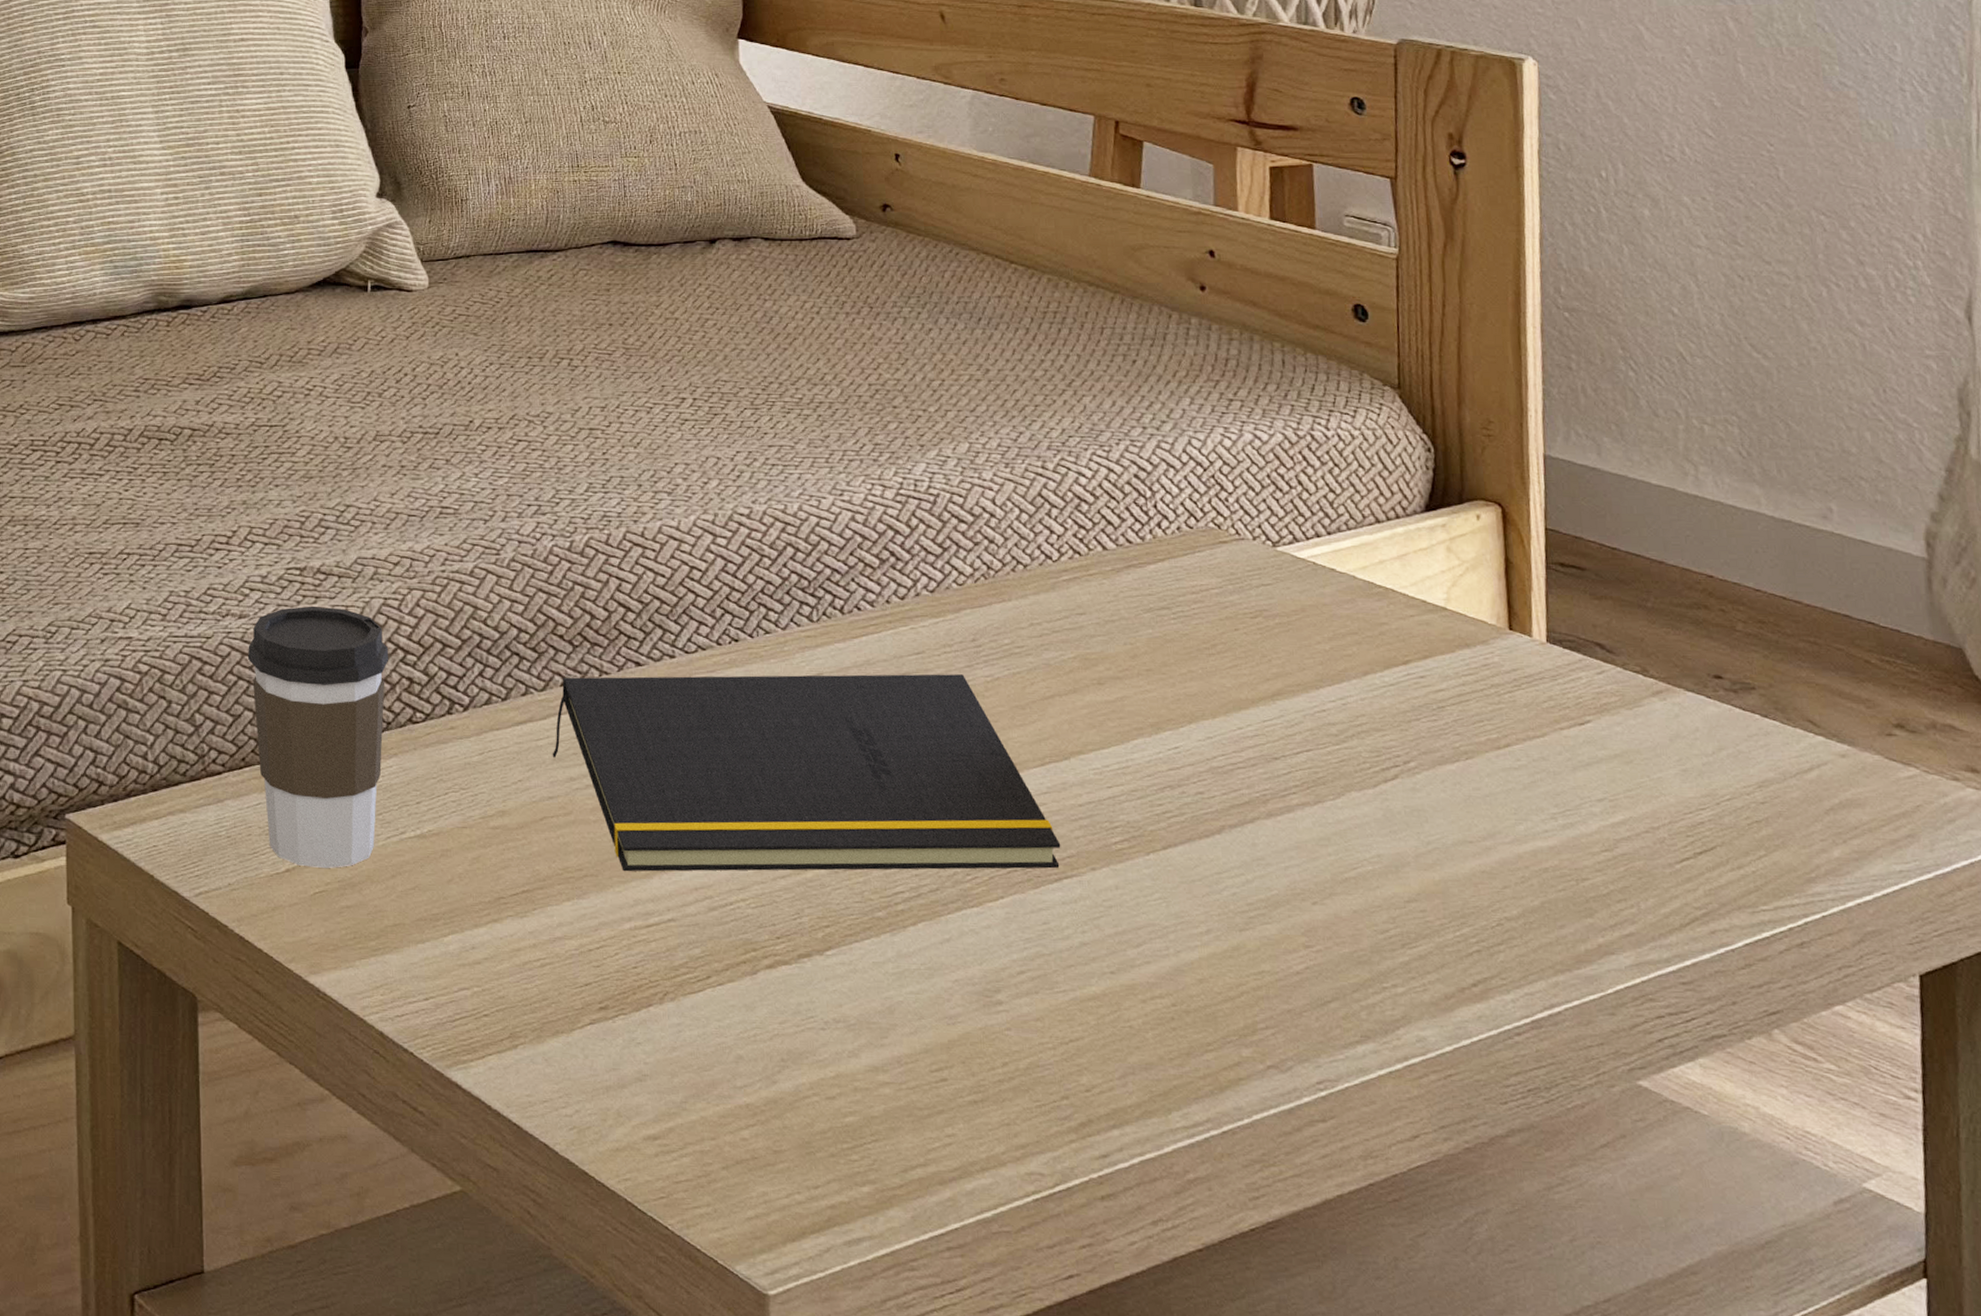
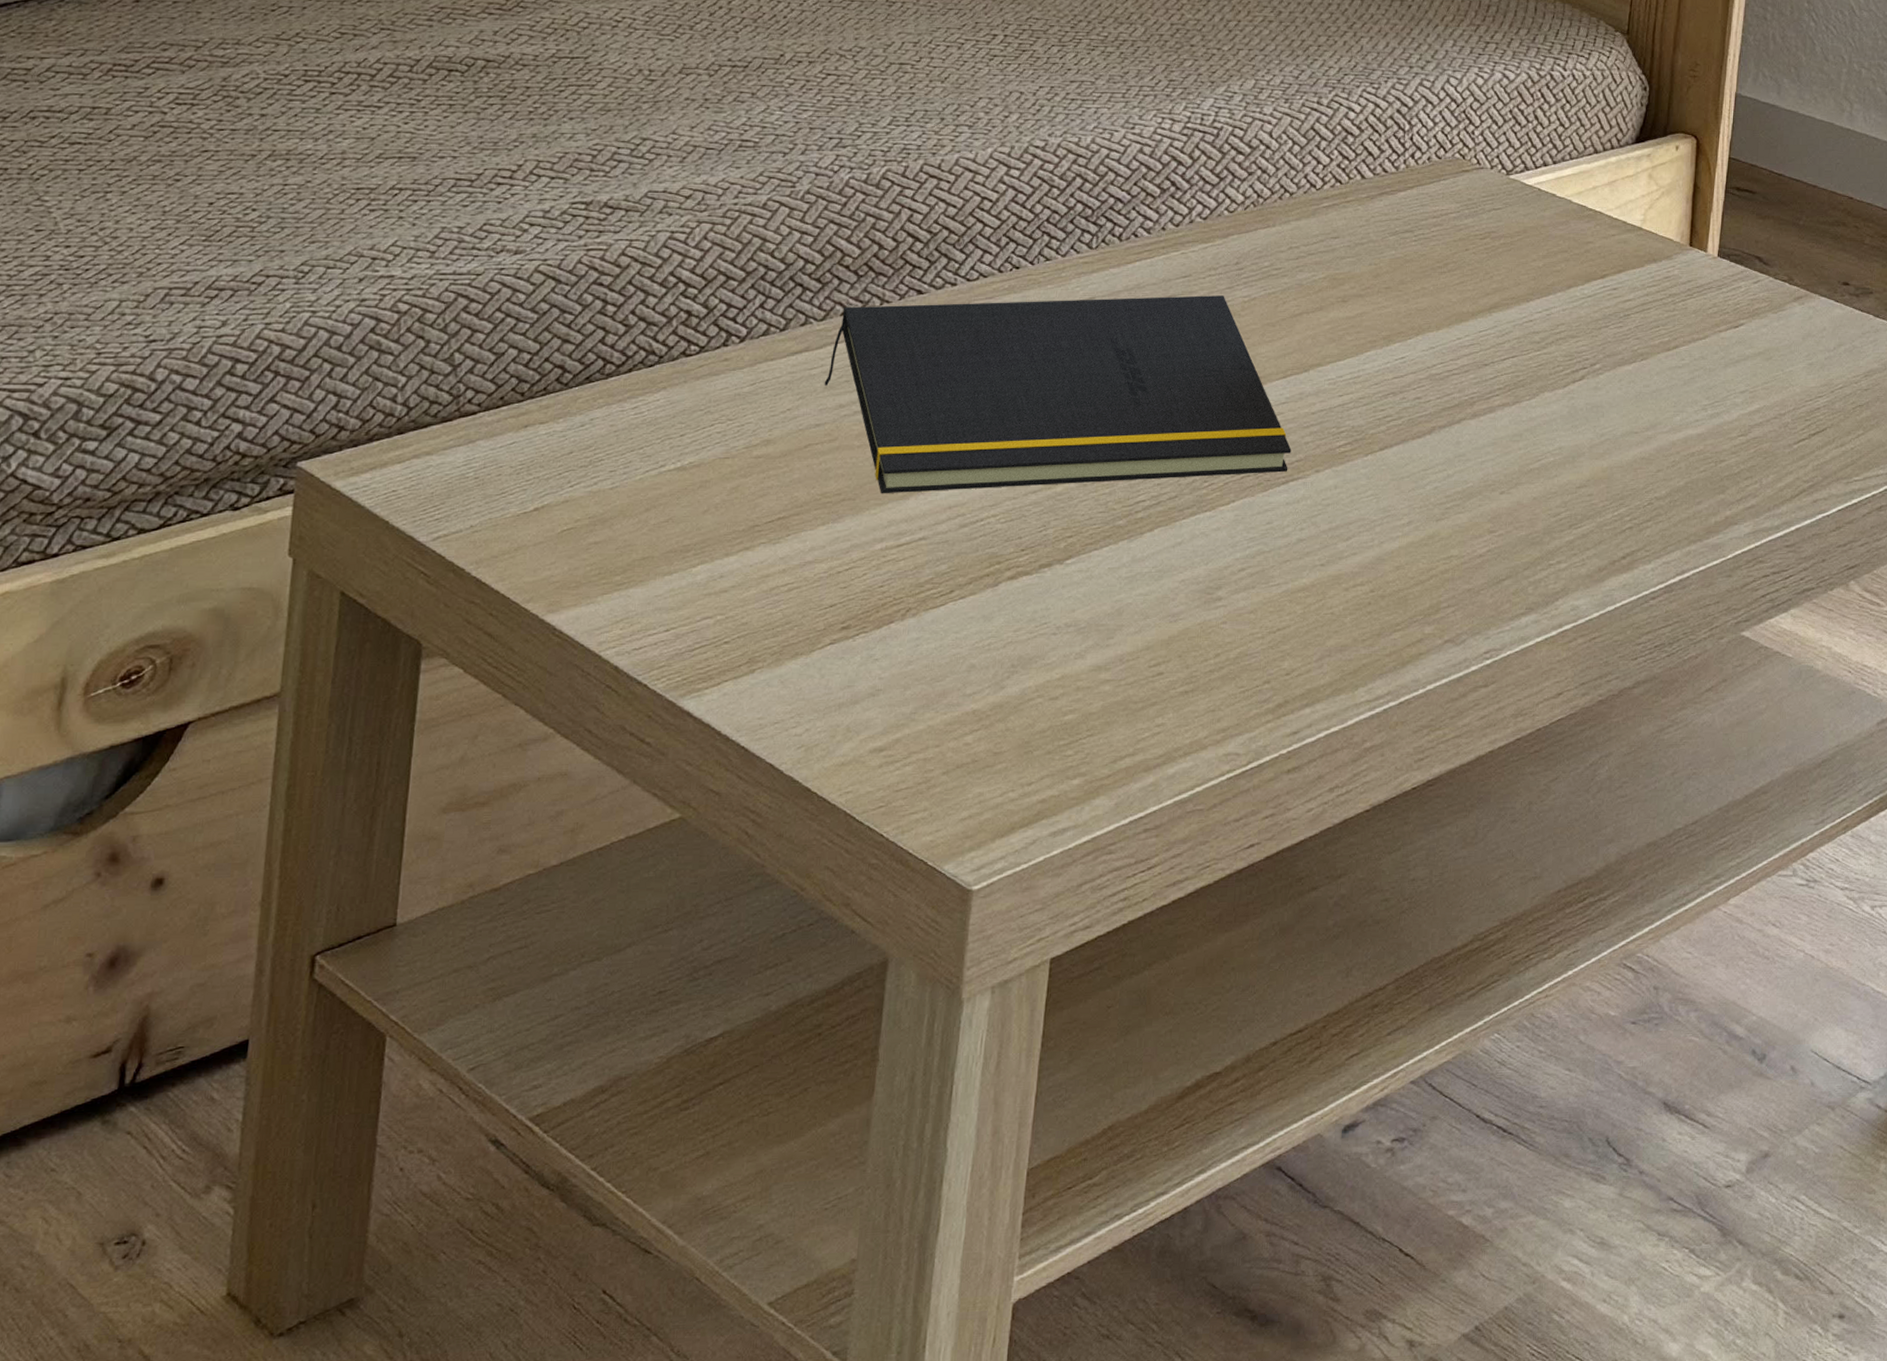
coffee cup: present [247,606,389,869] -> none [518,240,670,506]

